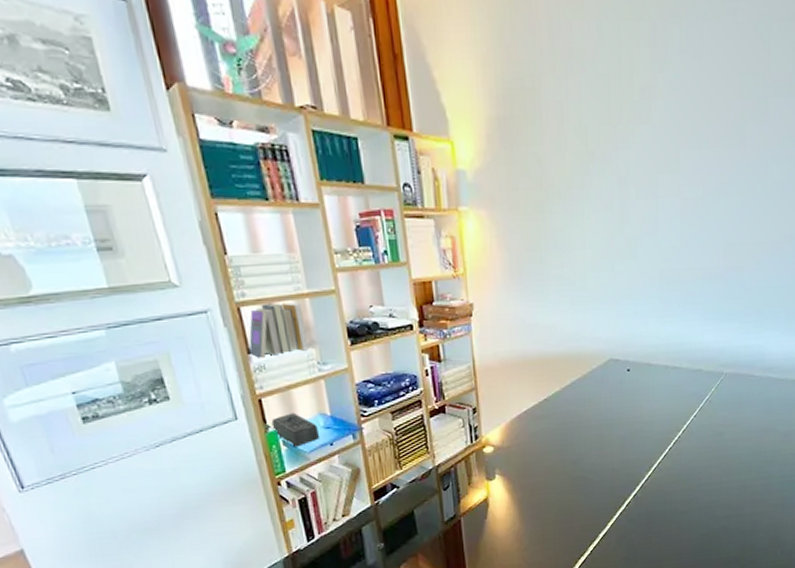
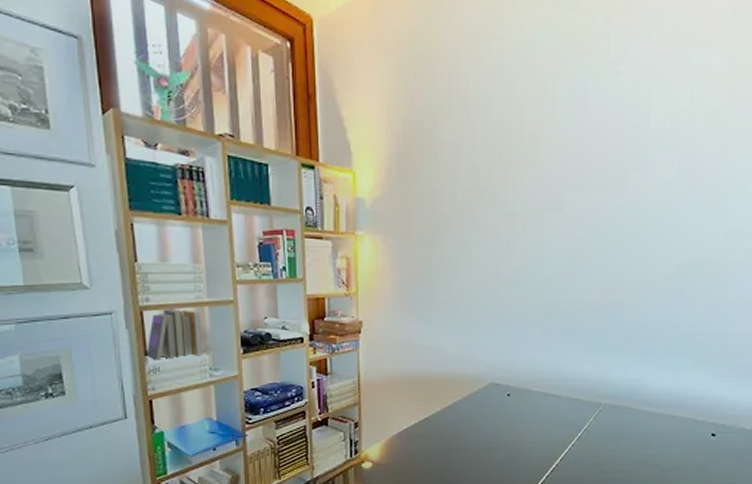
decorative box: present [271,412,319,447] -> none [159,415,203,450]

